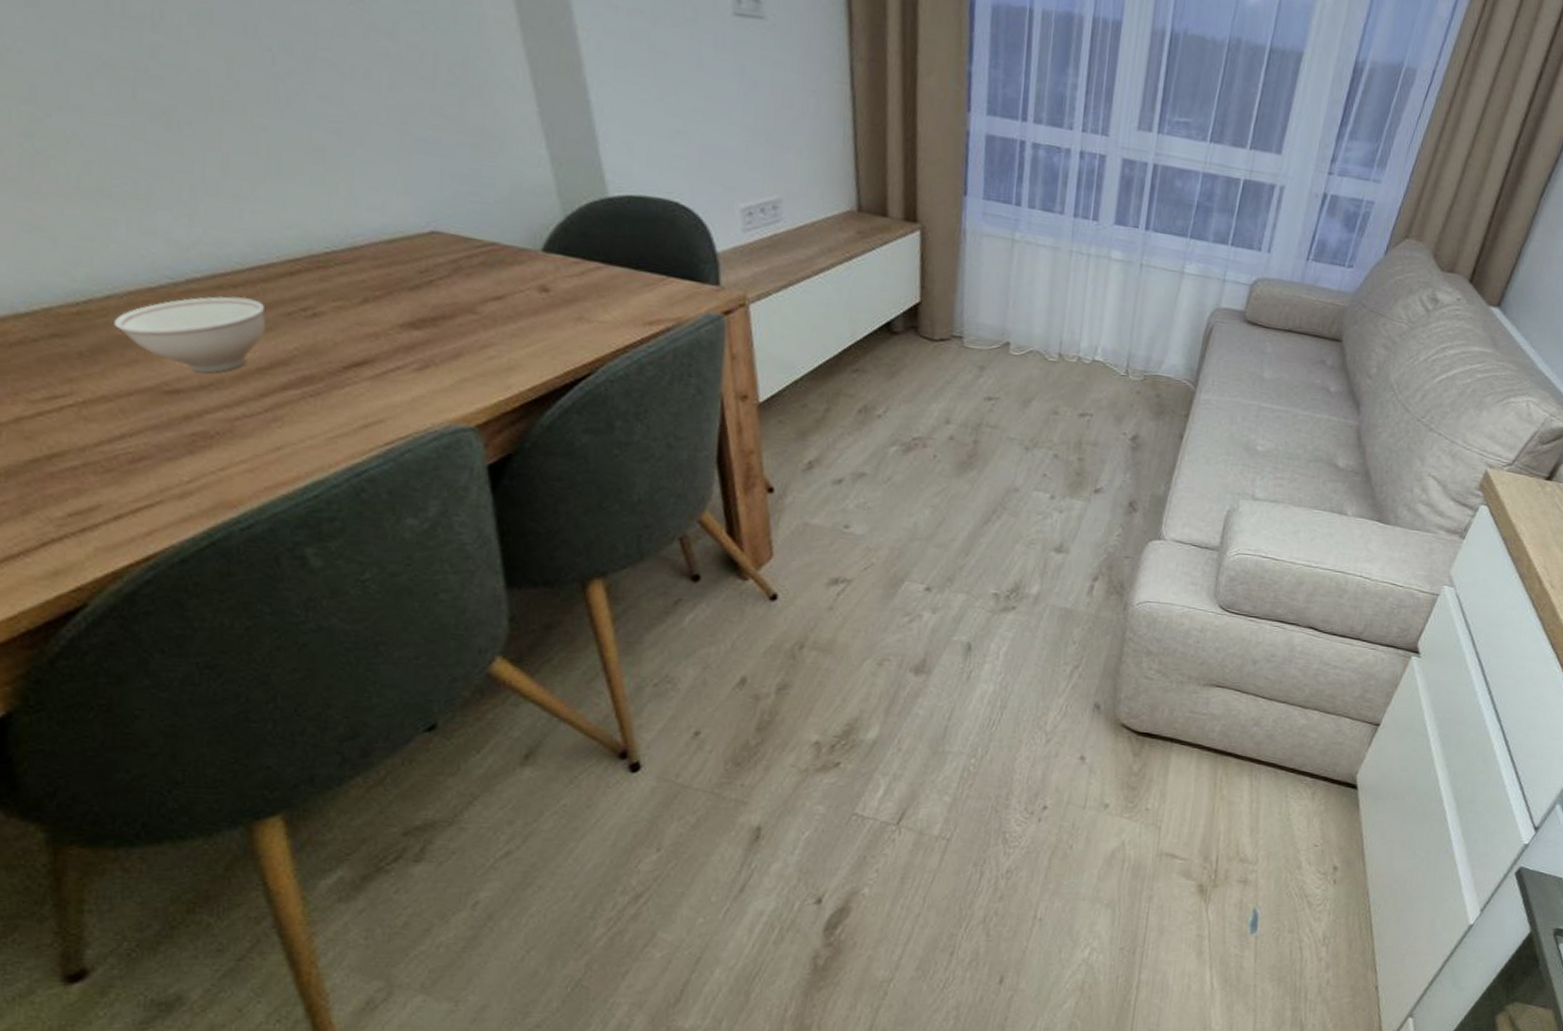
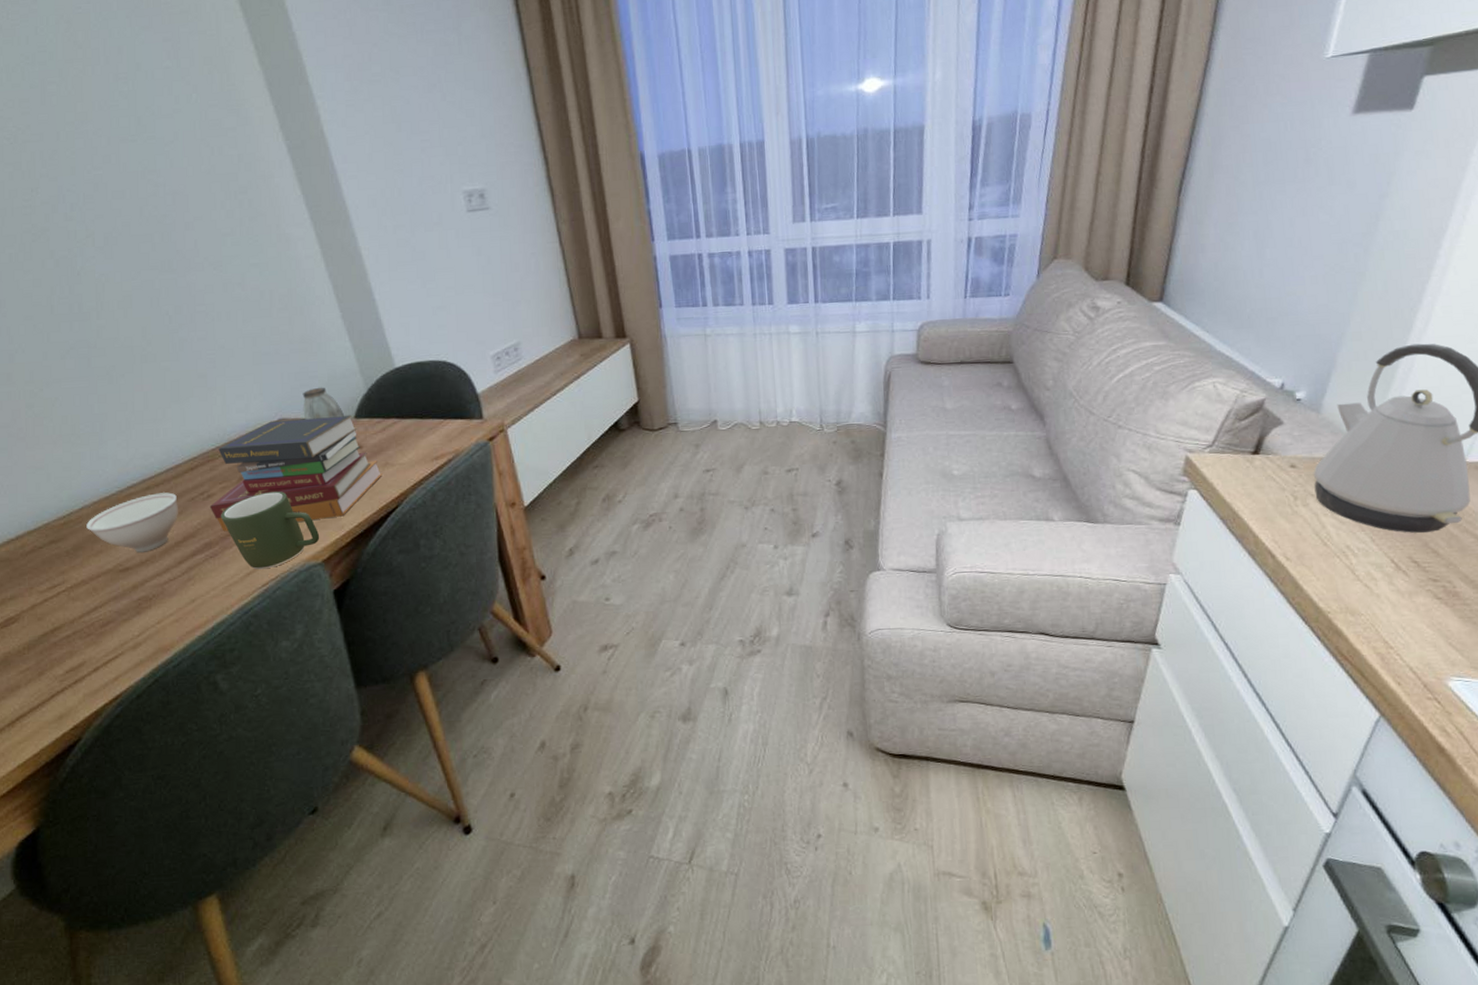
books: none [314,231,574,374] -> present [209,415,382,532]
mug: none [329,324,476,424] -> present [220,491,320,570]
vase: none [468,200,528,246] -> present [302,387,344,420]

